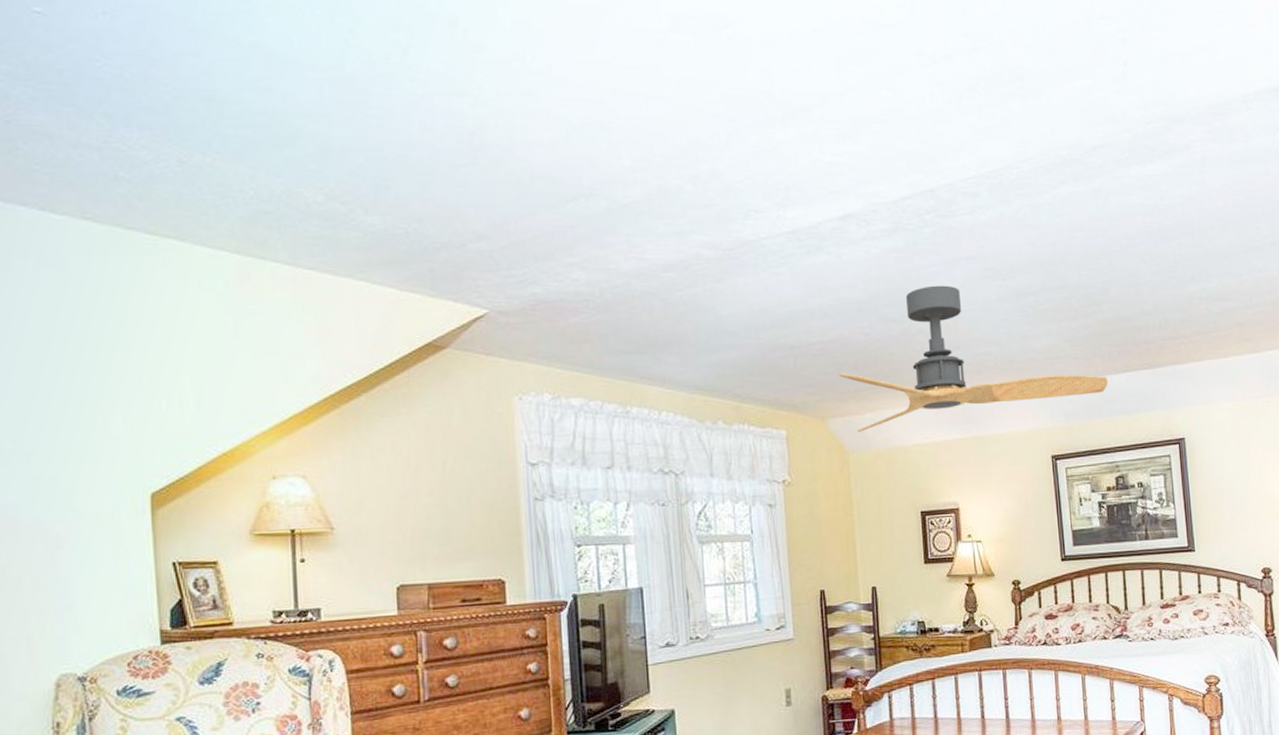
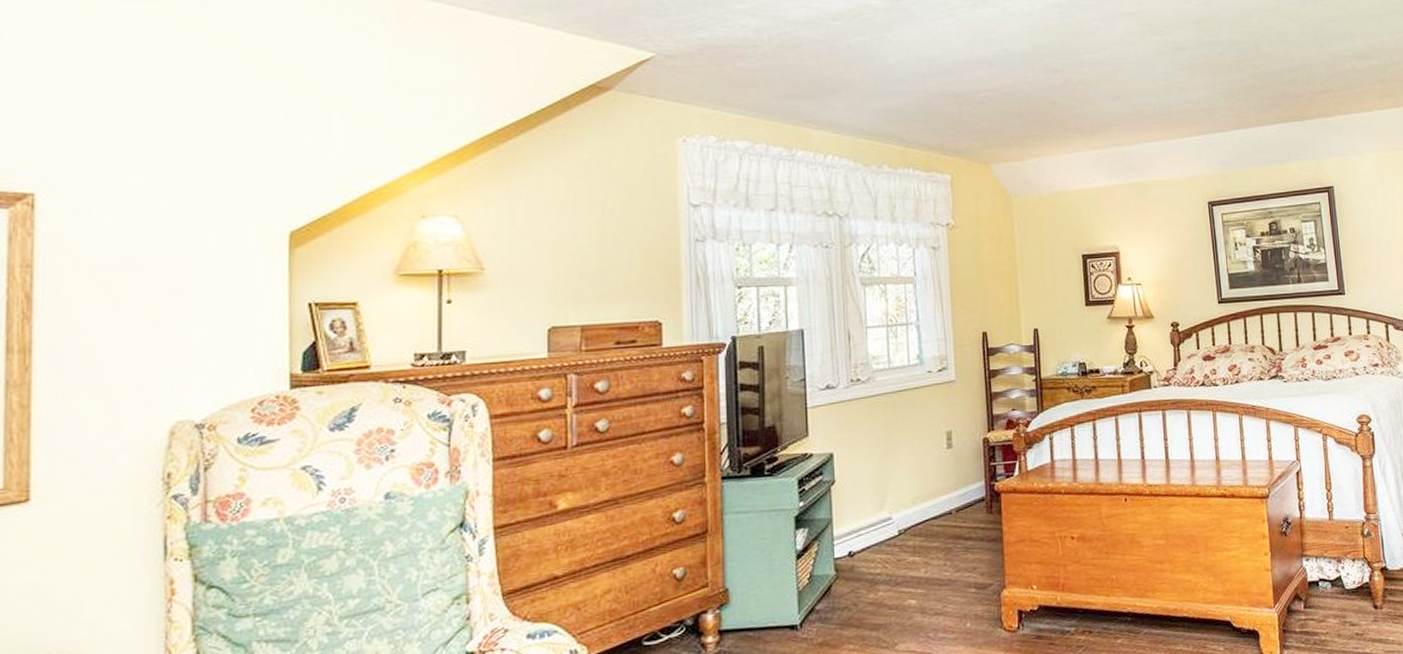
ceiling fan: present [839,285,1108,432] -> none [1003,39,1261,177]

